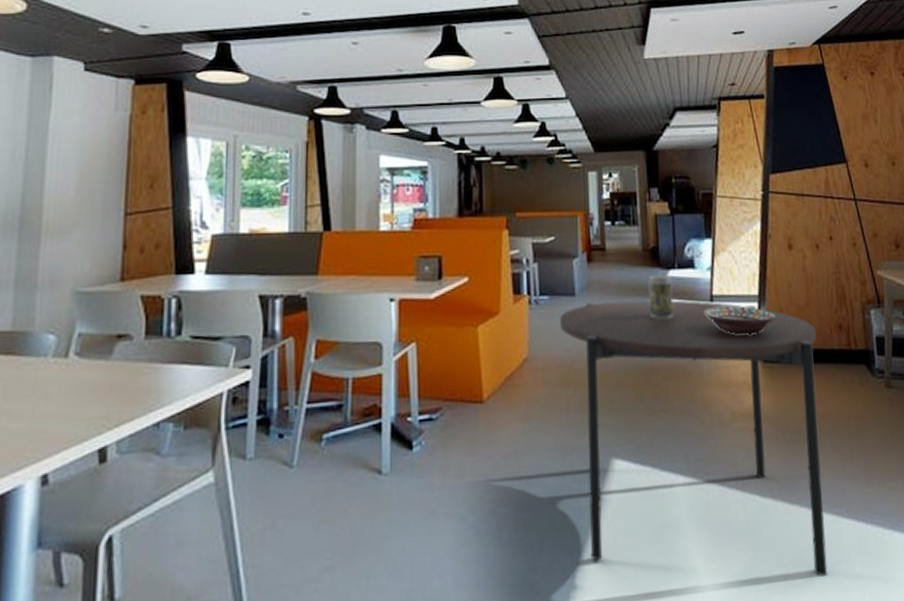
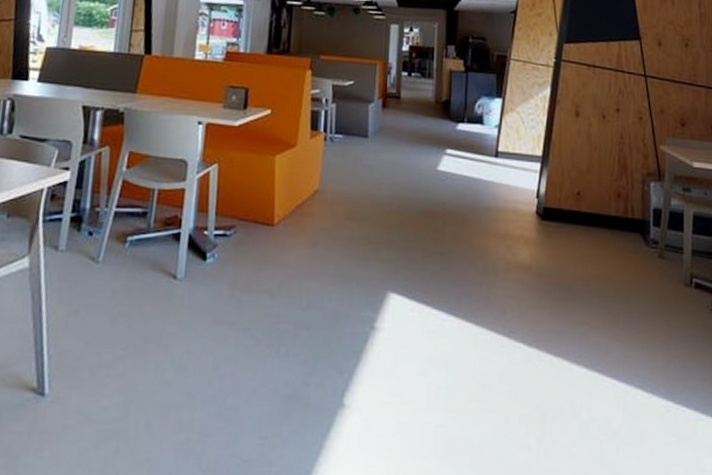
dining table: present [560,299,828,577] -> none [351,145,595,428]
vase: present [647,276,674,320] -> none [436,127,462,169]
decorative bowl: present [704,307,777,335] -> none [488,163,558,193]

